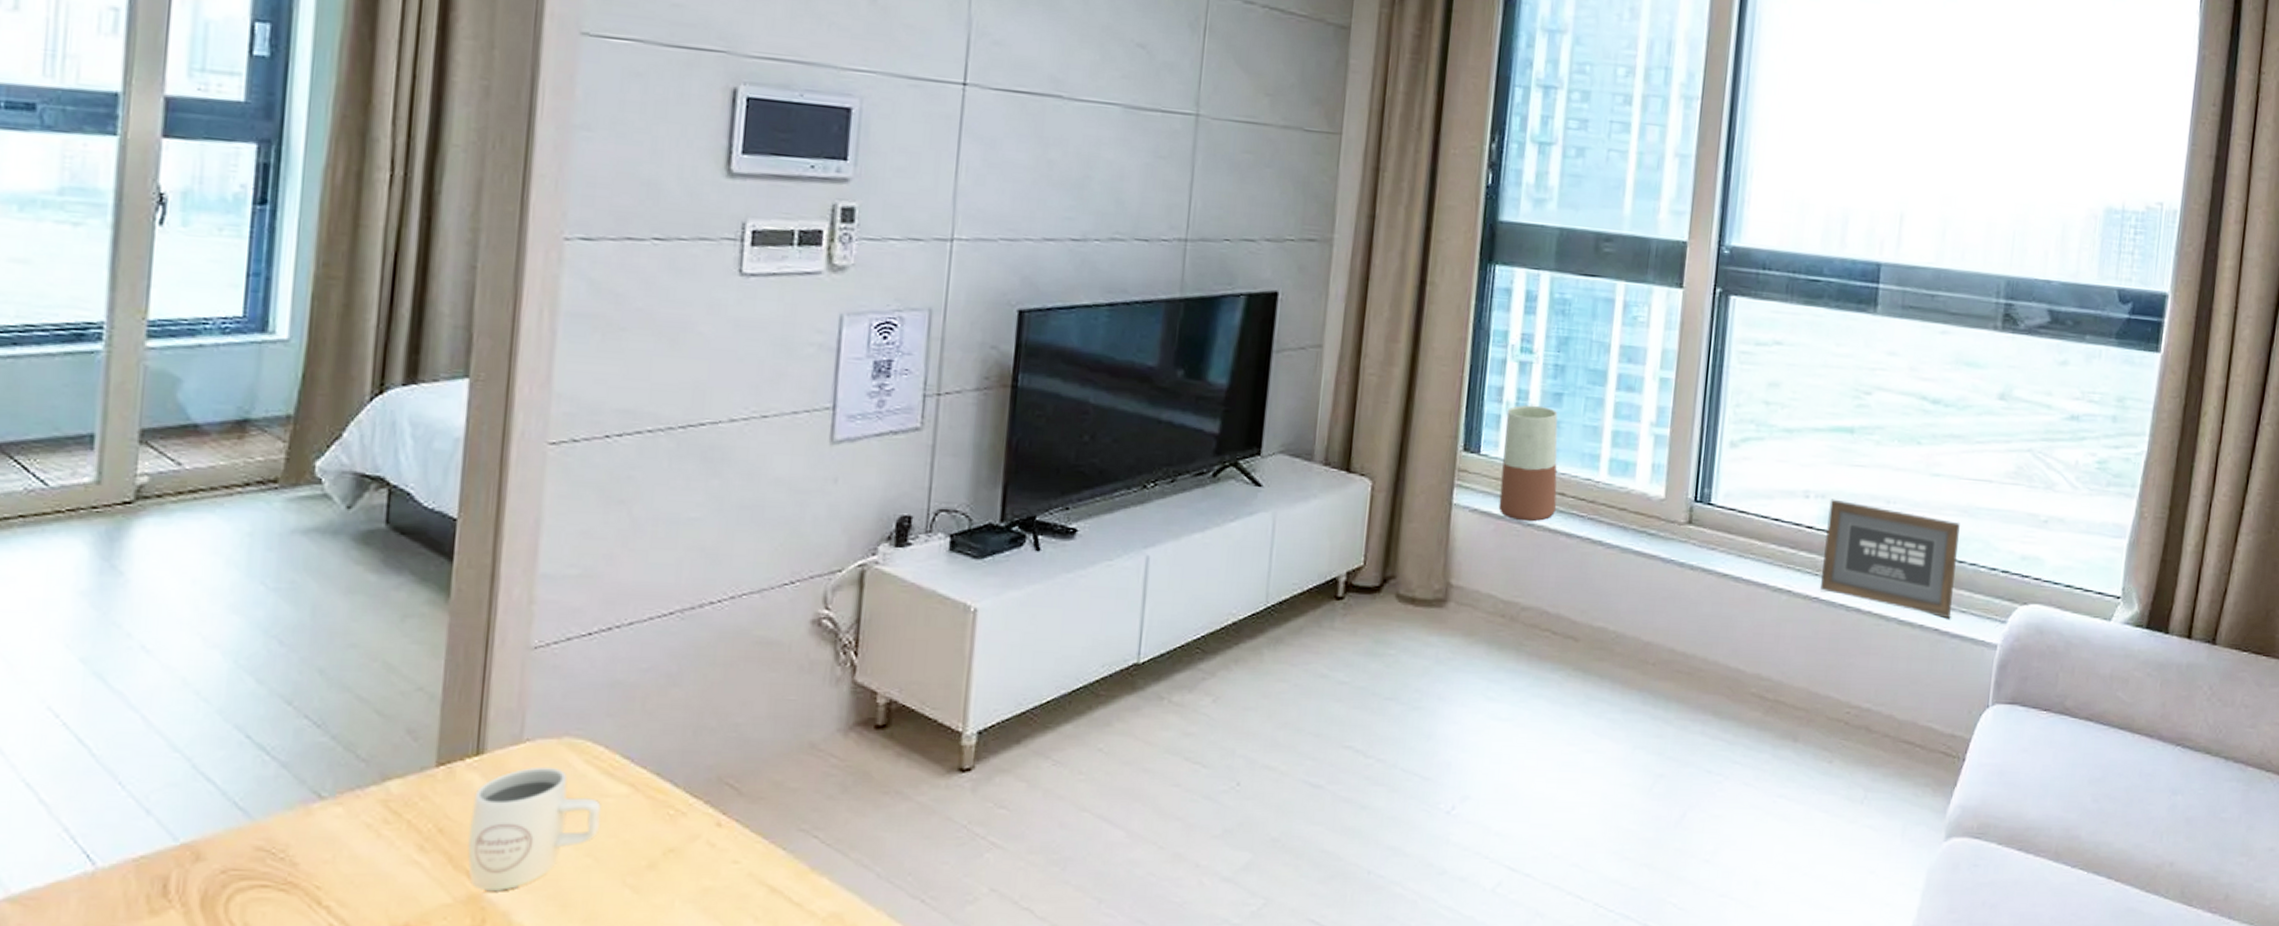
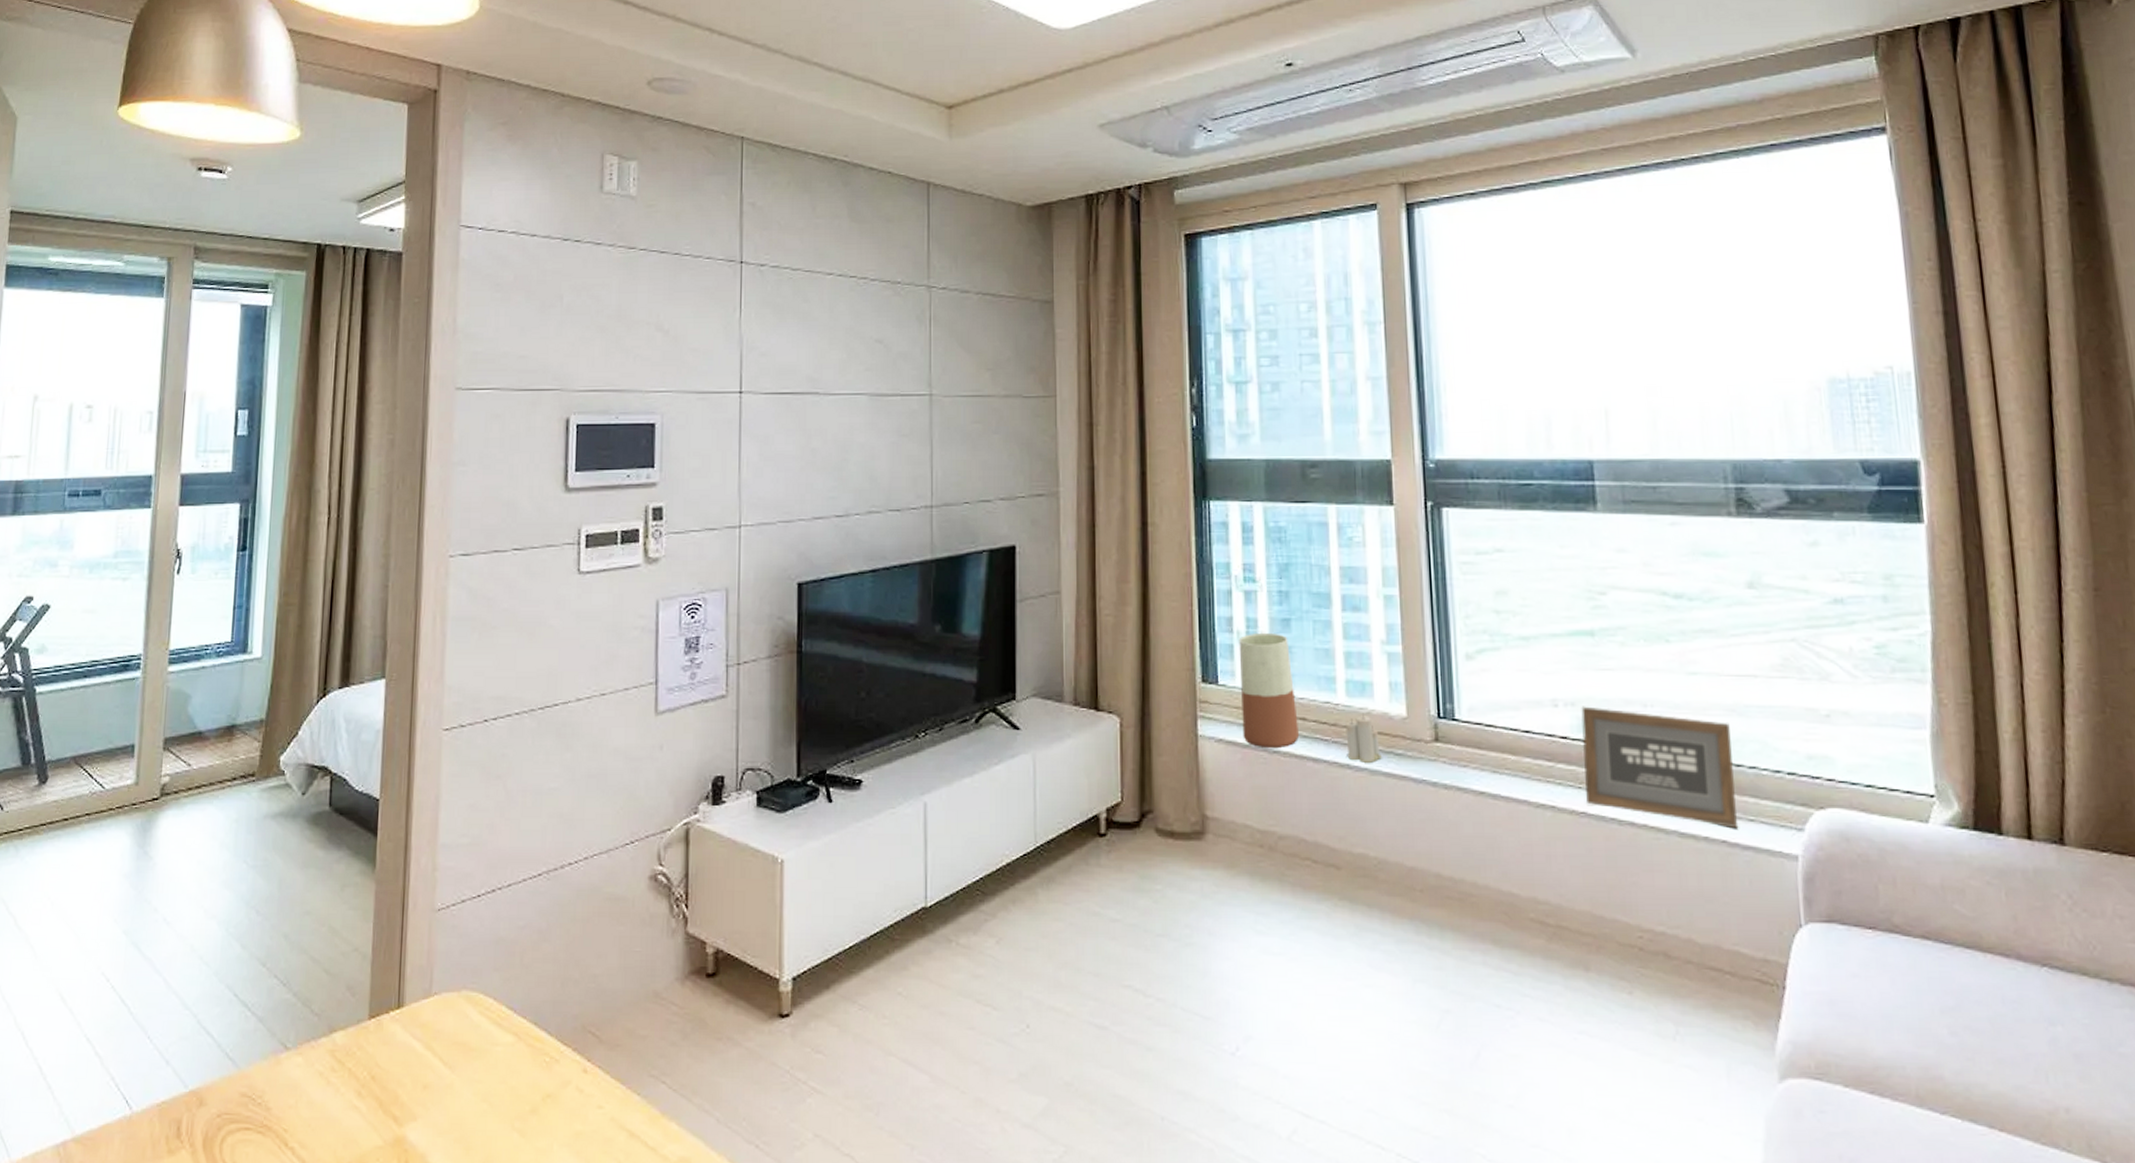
mug: present [467,766,601,891] -> none [393,1018,493,1134]
candle: none [1600,493,1635,541] -> present [1345,714,1382,763]

